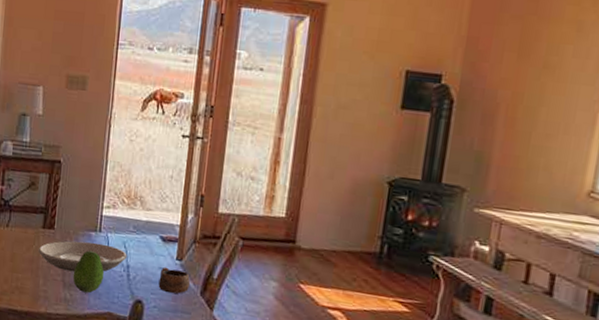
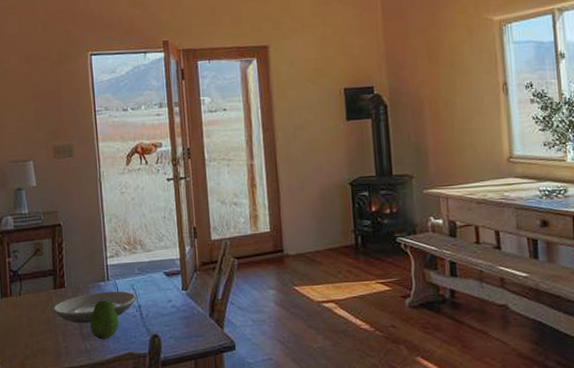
cup: present [158,266,190,294] -> none [169,299,198,322]

